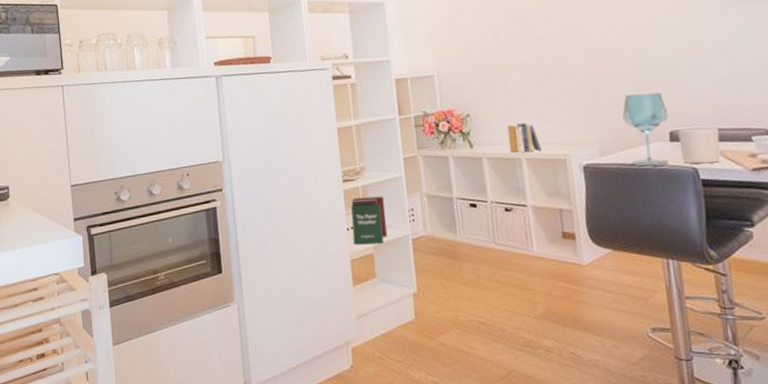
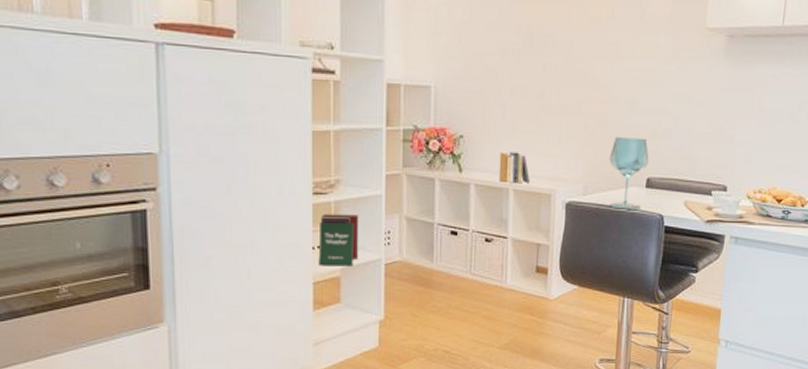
mug: present [678,127,721,164] -> none [652,177,687,212]

